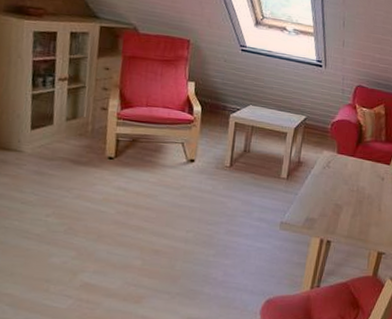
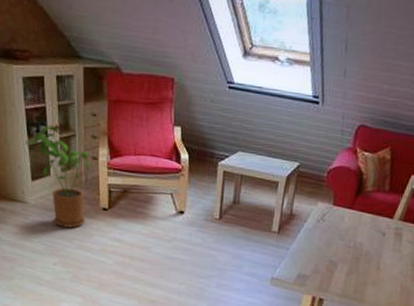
house plant: none [27,76,100,178] -> present [24,125,91,229]

